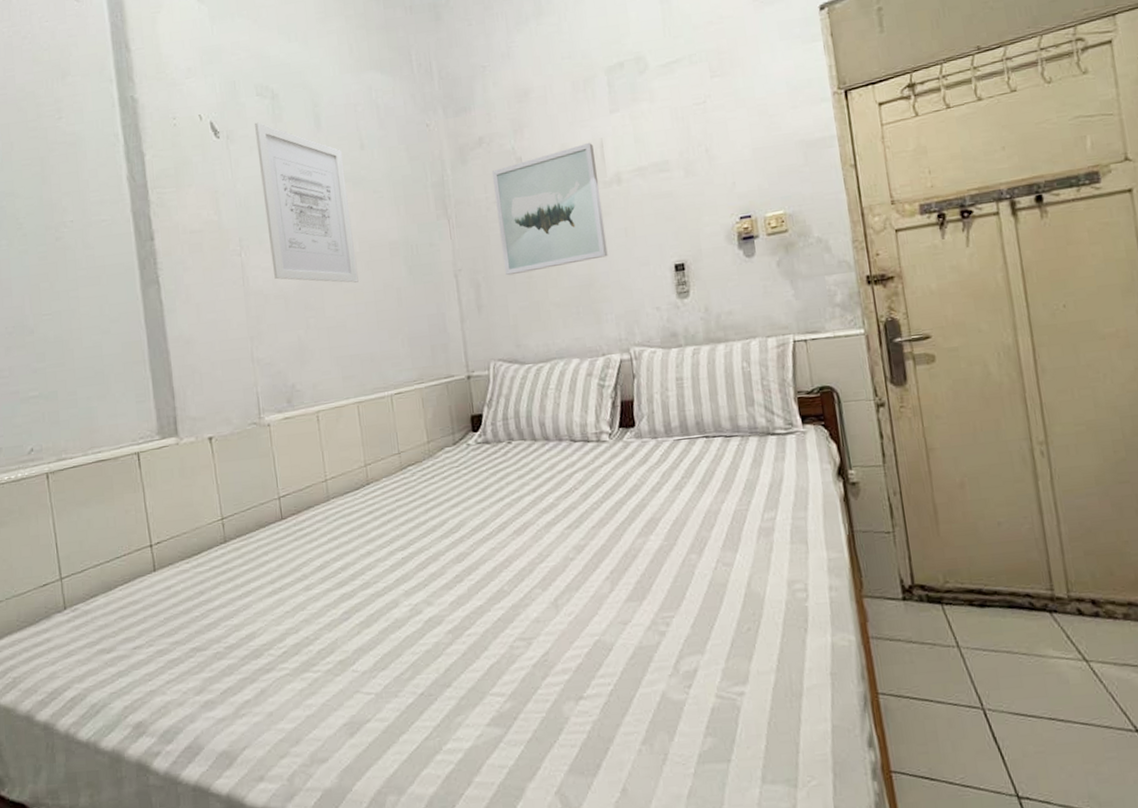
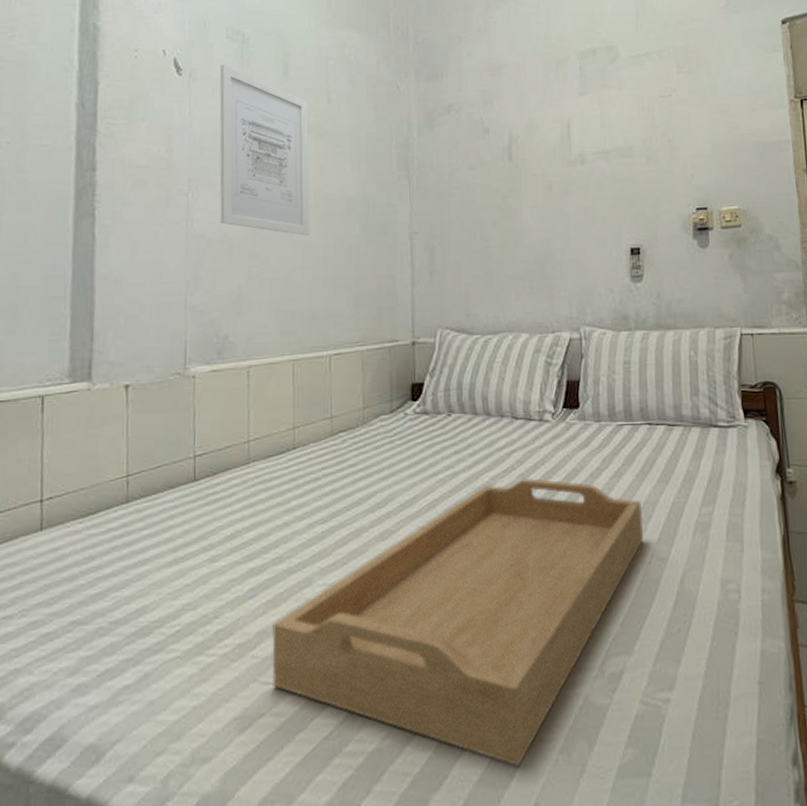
serving tray: none [367,496,708,757] -> present [272,478,643,767]
wall art: present [491,142,608,276] -> none [457,121,566,243]

